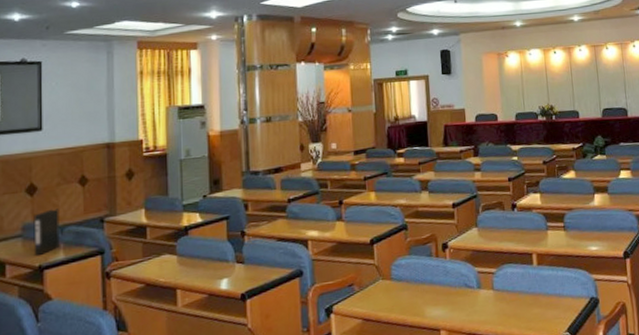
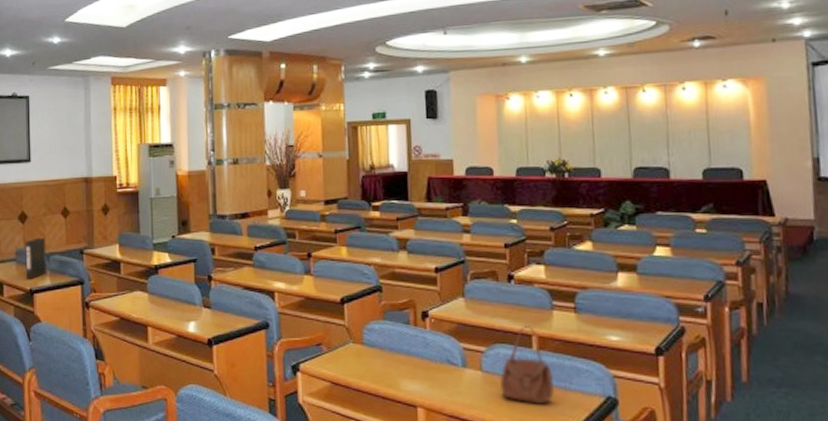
handbag: none [508,245,552,313] -> present [500,325,555,404]

